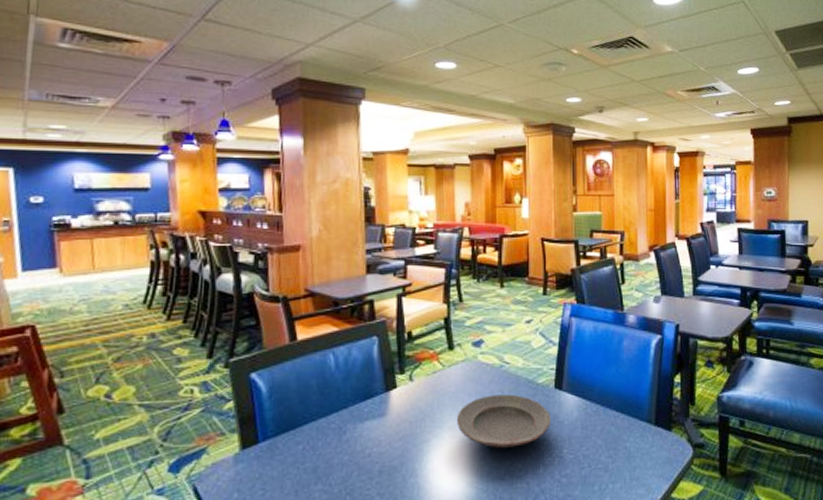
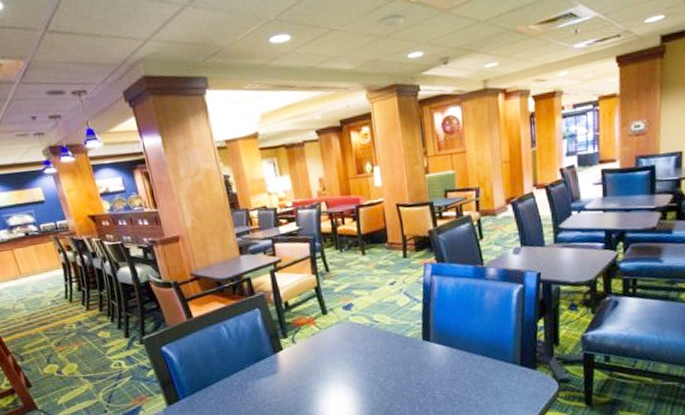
plate: present [456,394,550,448] -> none [337,348,422,393]

